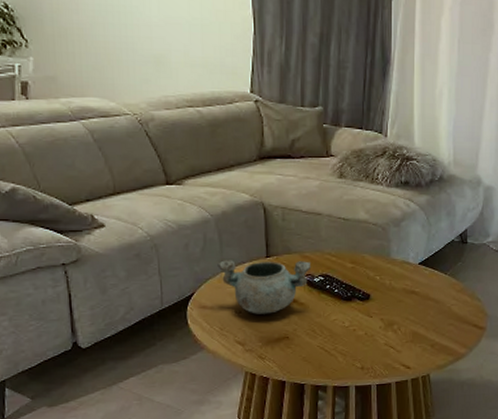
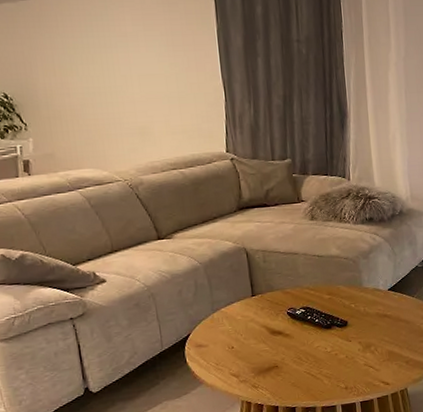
decorative bowl: present [217,259,312,314] -> none [209,296,293,348]

